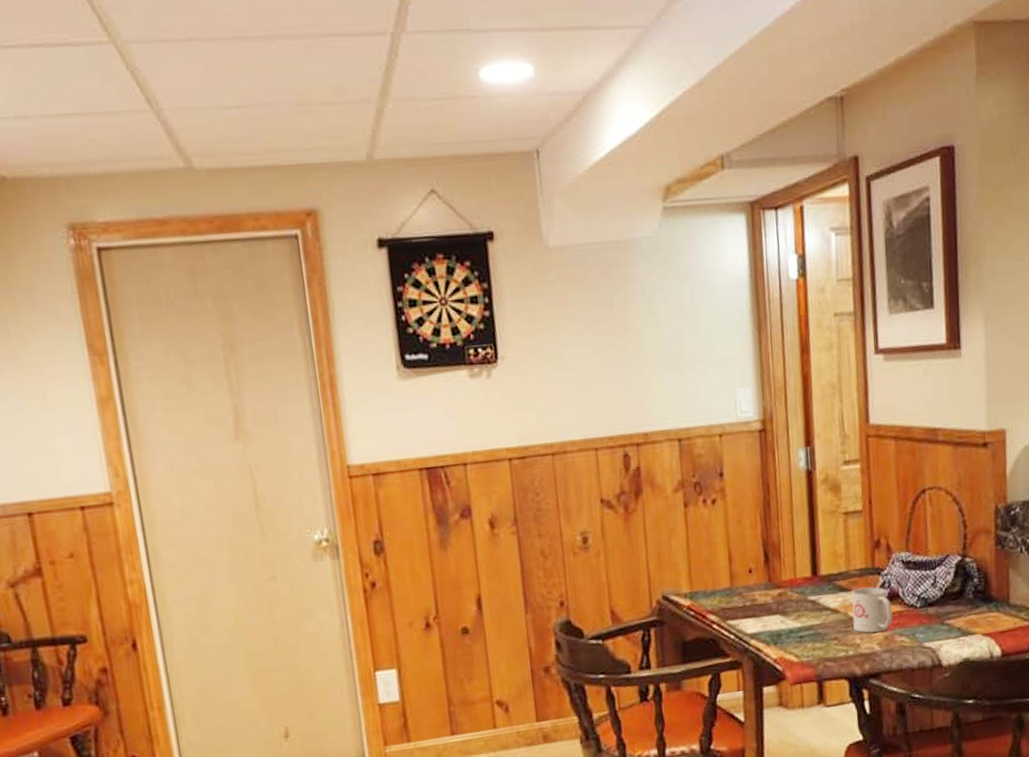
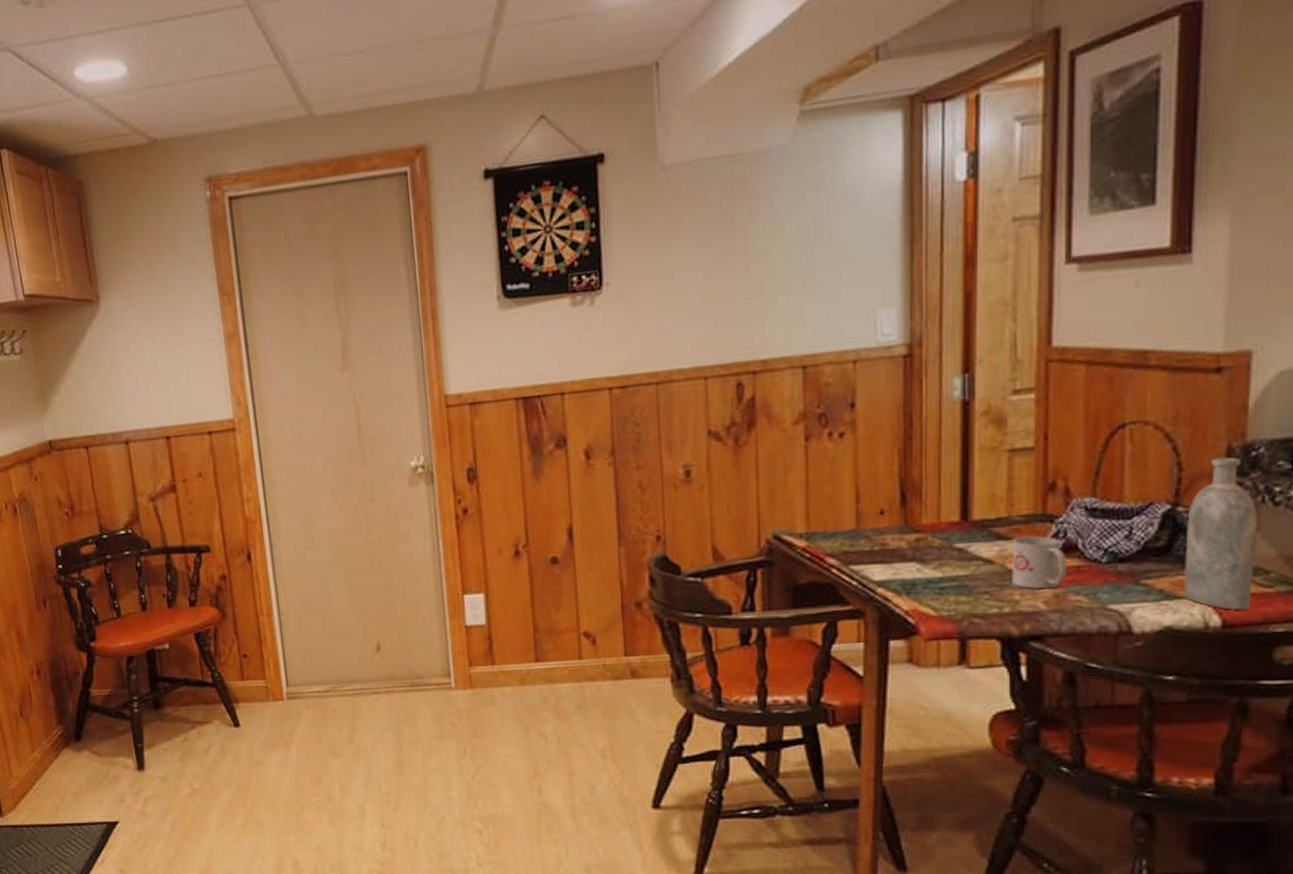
bottle: none [972,516,1020,642] -> present [1184,457,1258,610]

